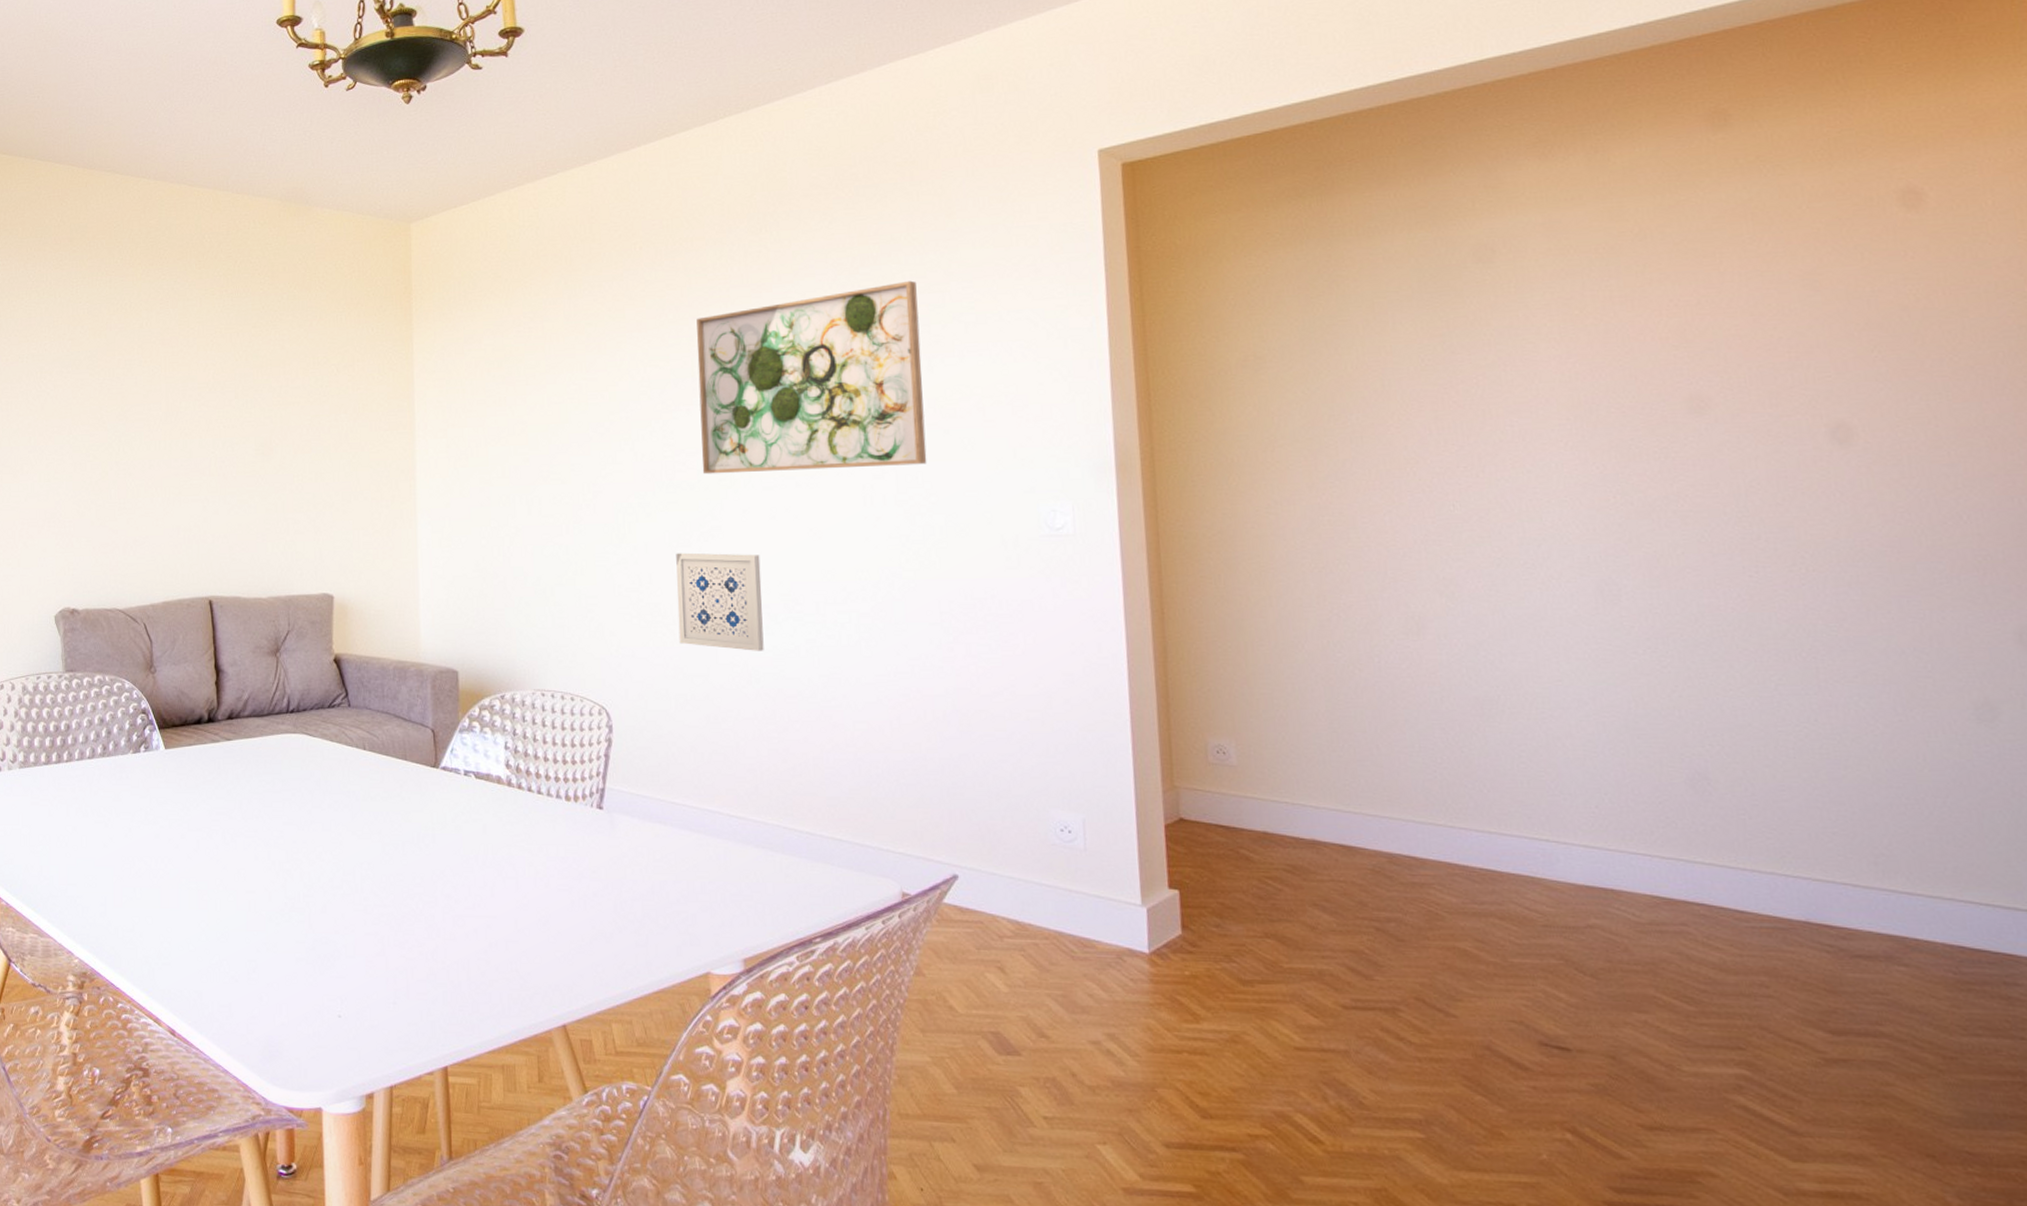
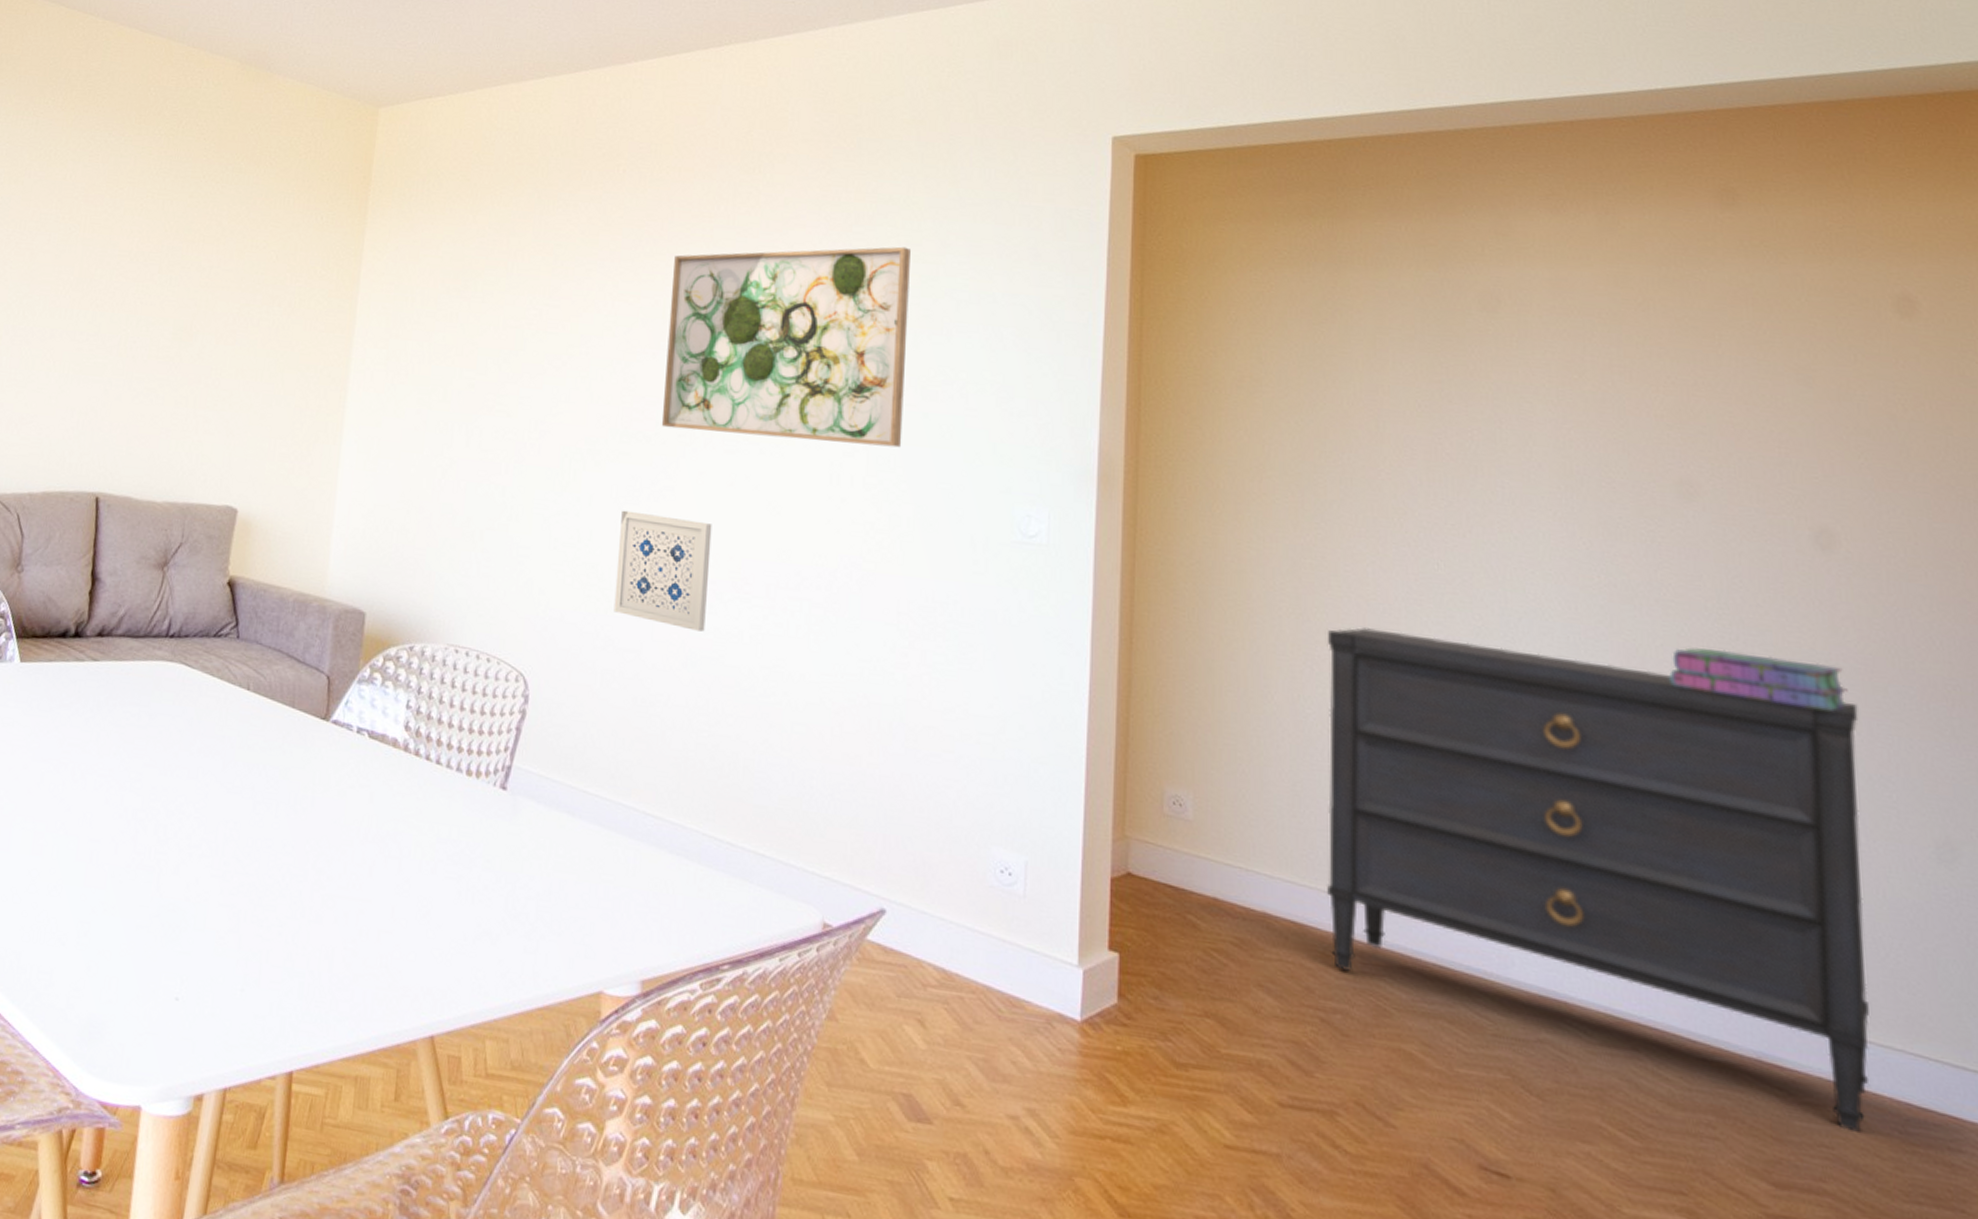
dresser: none [1351,572,1920,977] -> present [1327,627,1870,1132]
stack of books: none [1692,550,1877,595] -> present [1669,647,1849,712]

